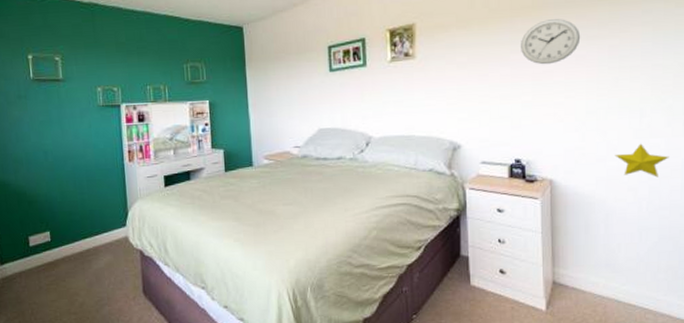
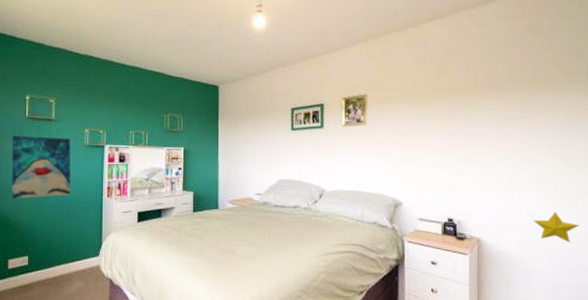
wall art: none [18,99,88,170] -> present [12,136,71,199]
wall clock: present [521,19,581,65] -> none [456,100,506,138]

